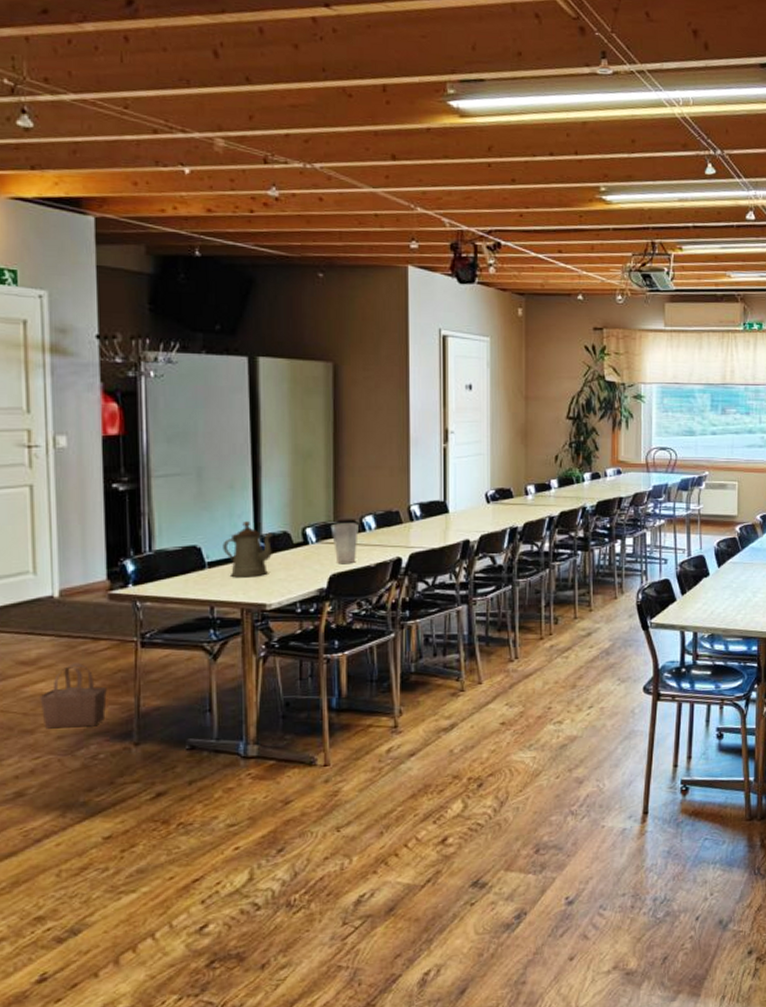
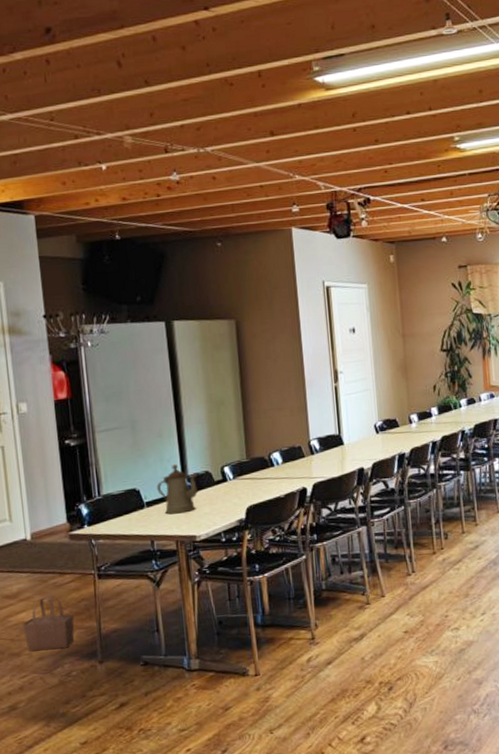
cup: present [330,523,359,565] -> none [244,459,268,497]

